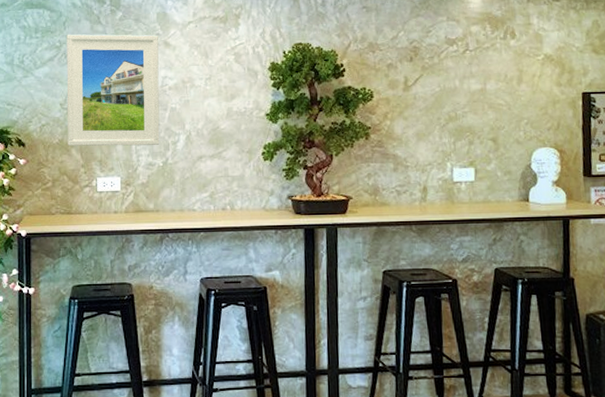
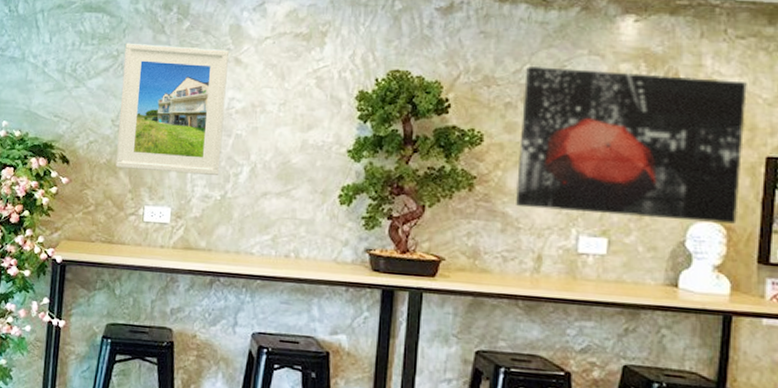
wall art: none [400,32,567,149] -> present [515,66,747,224]

